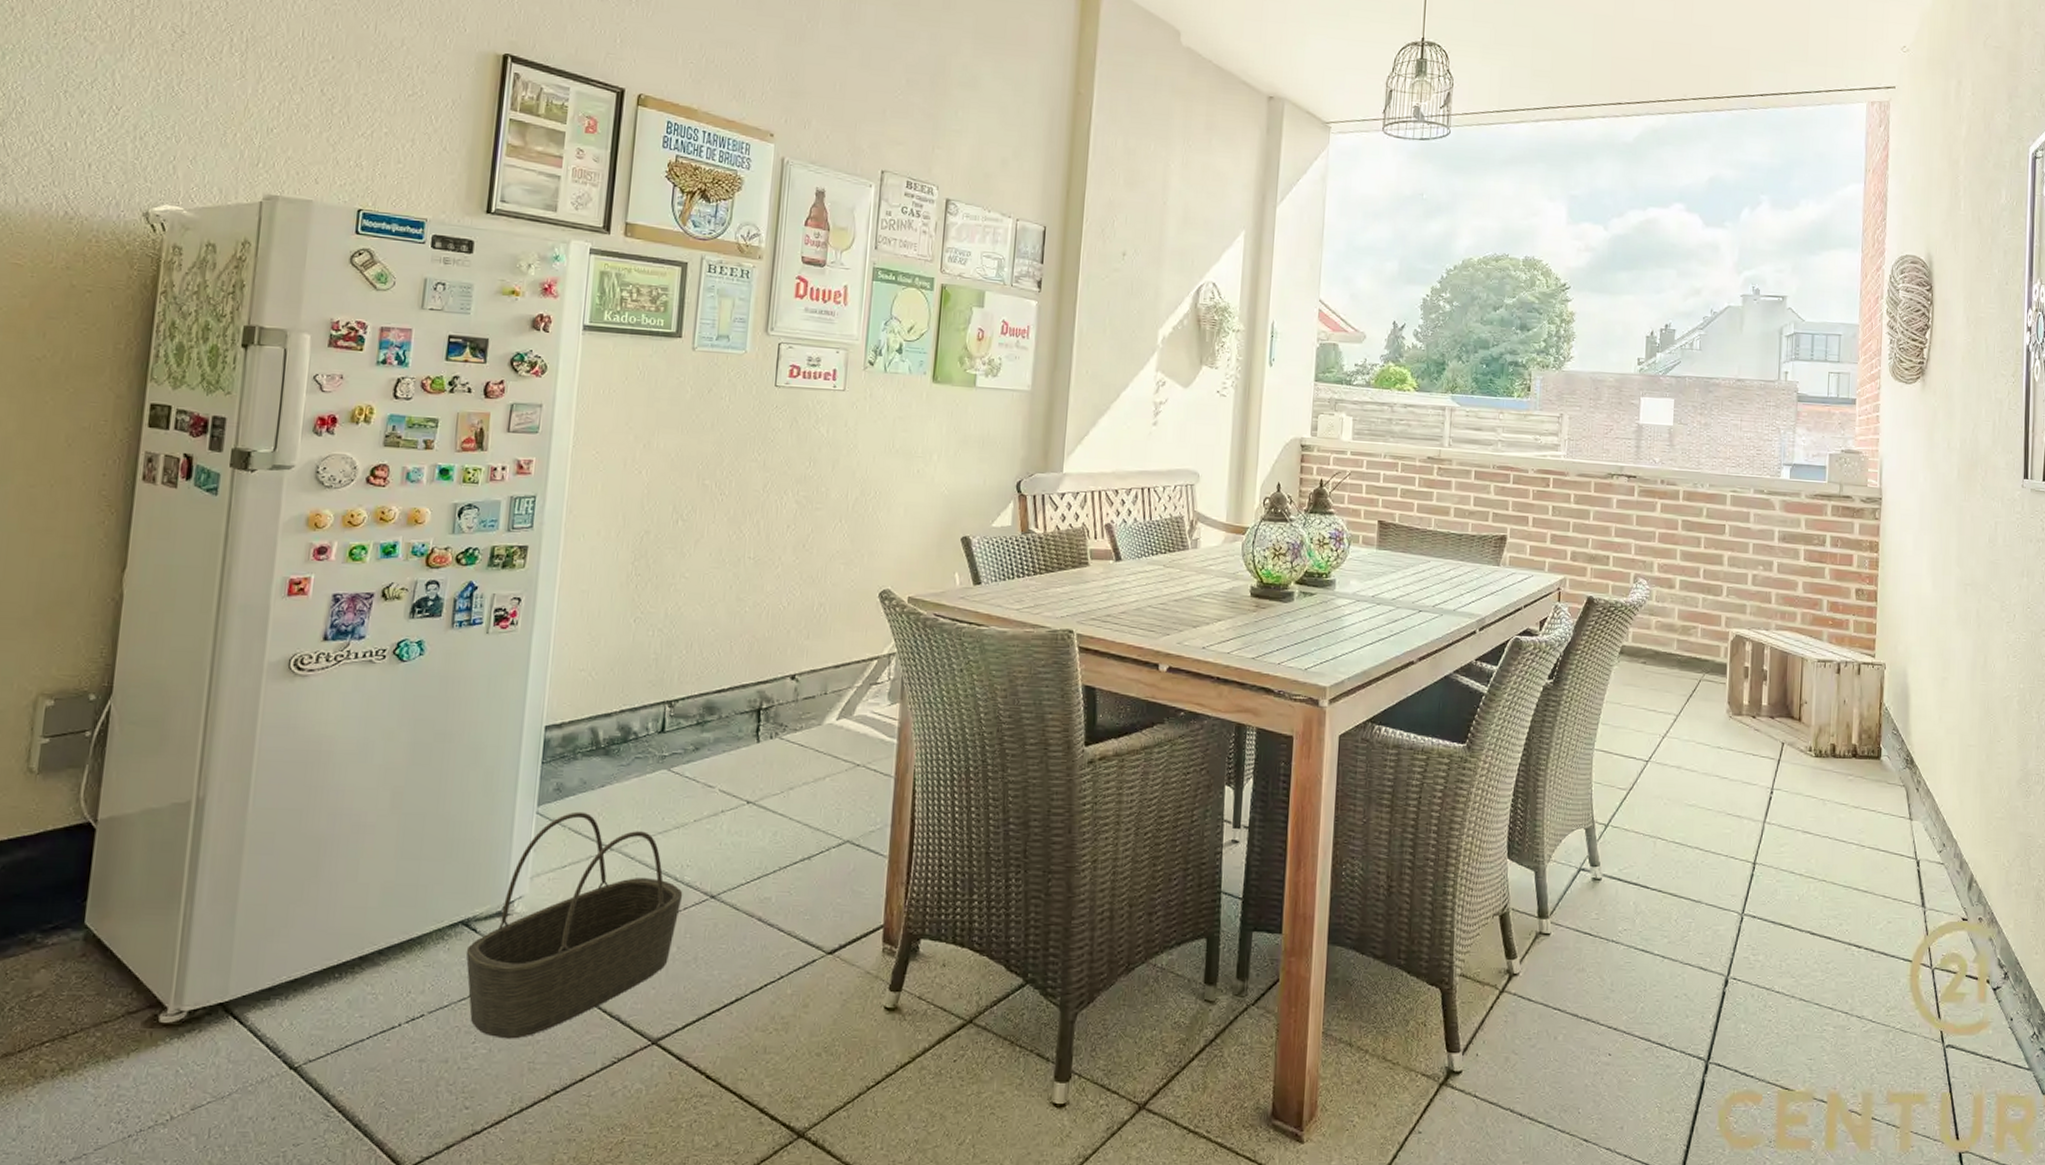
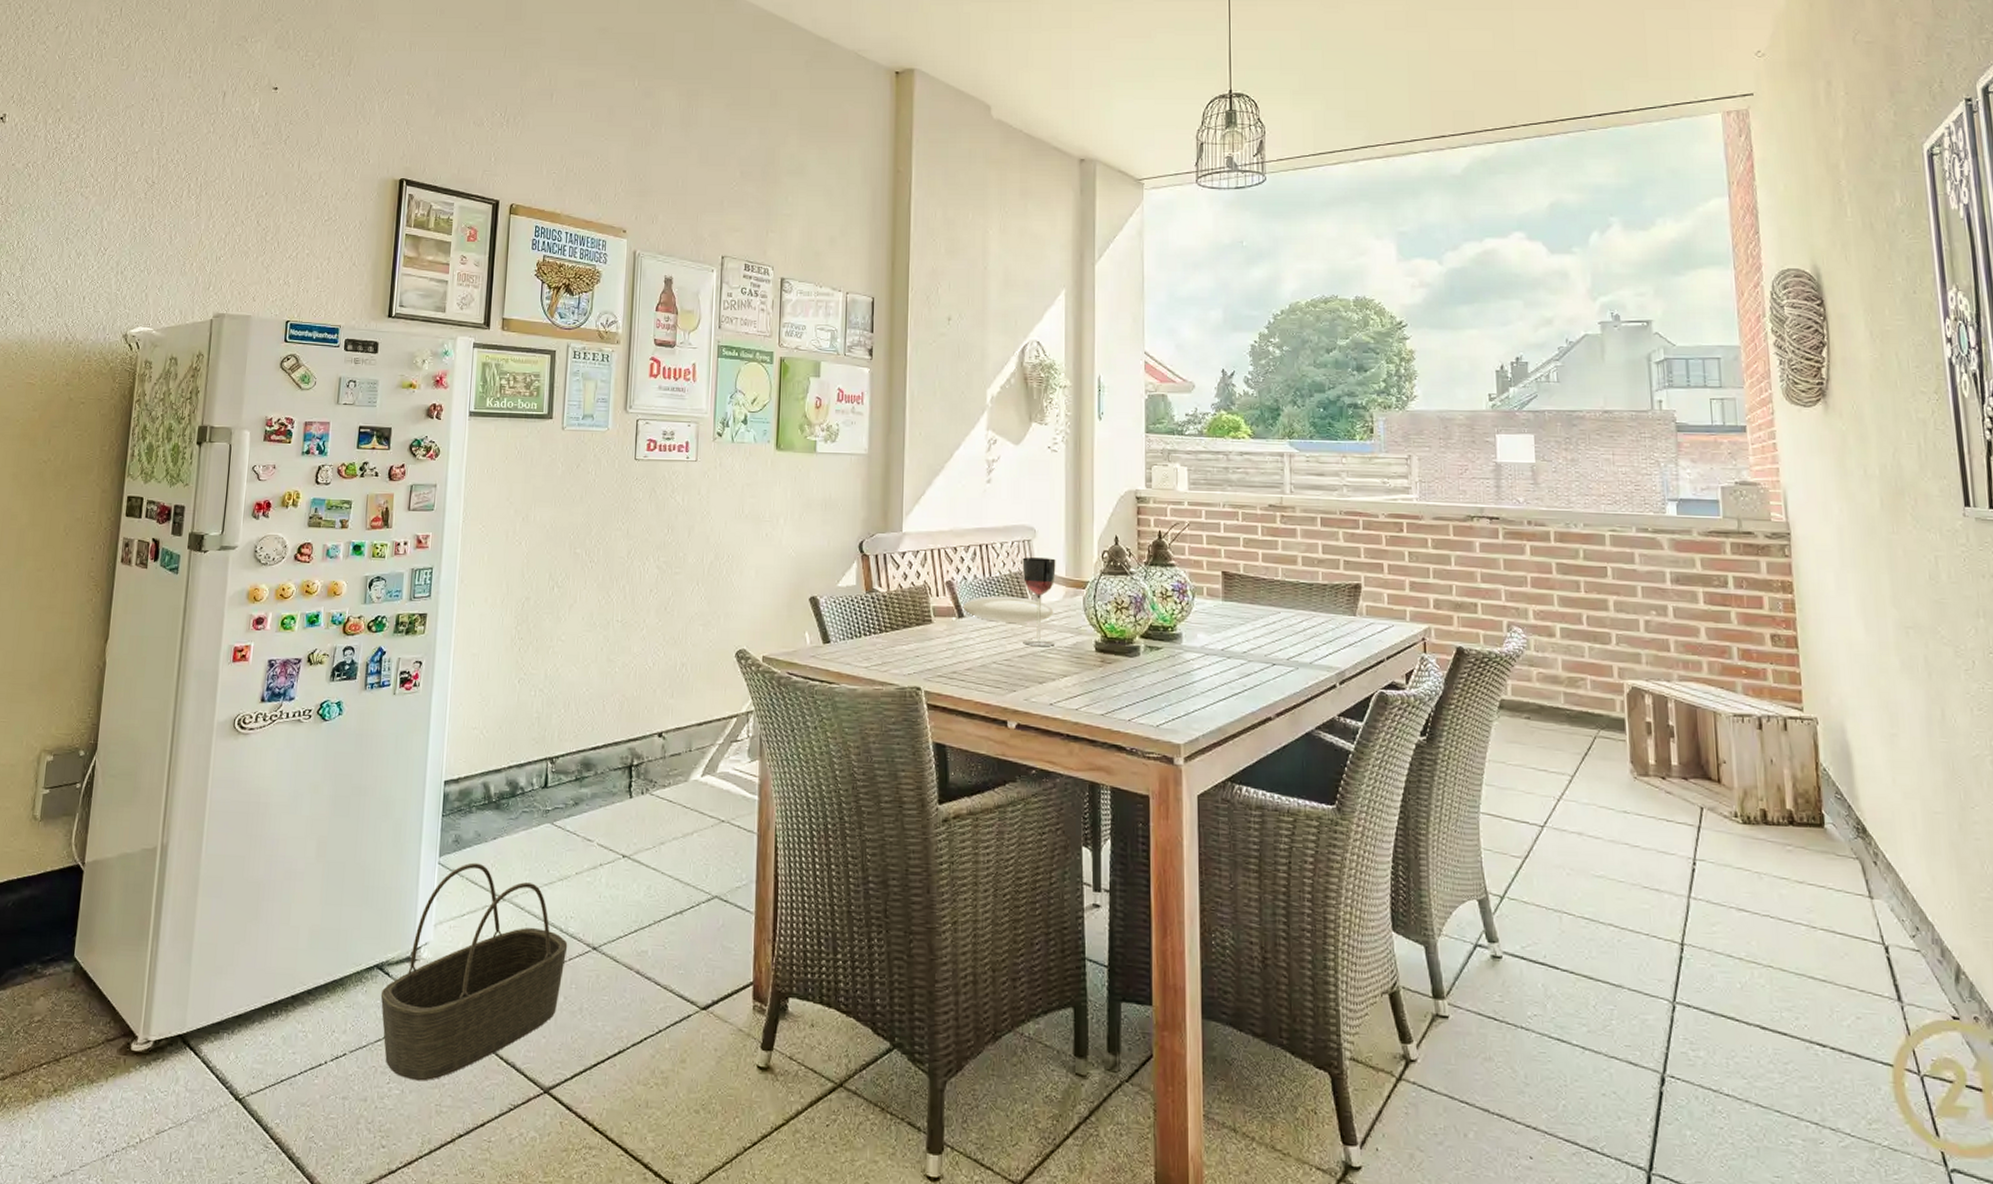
plate: none [1121,539,1212,568] -> present [963,595,1053,624]
wineglass: none [1179,502,1218,591] -> present [1022,557,1056,646]

